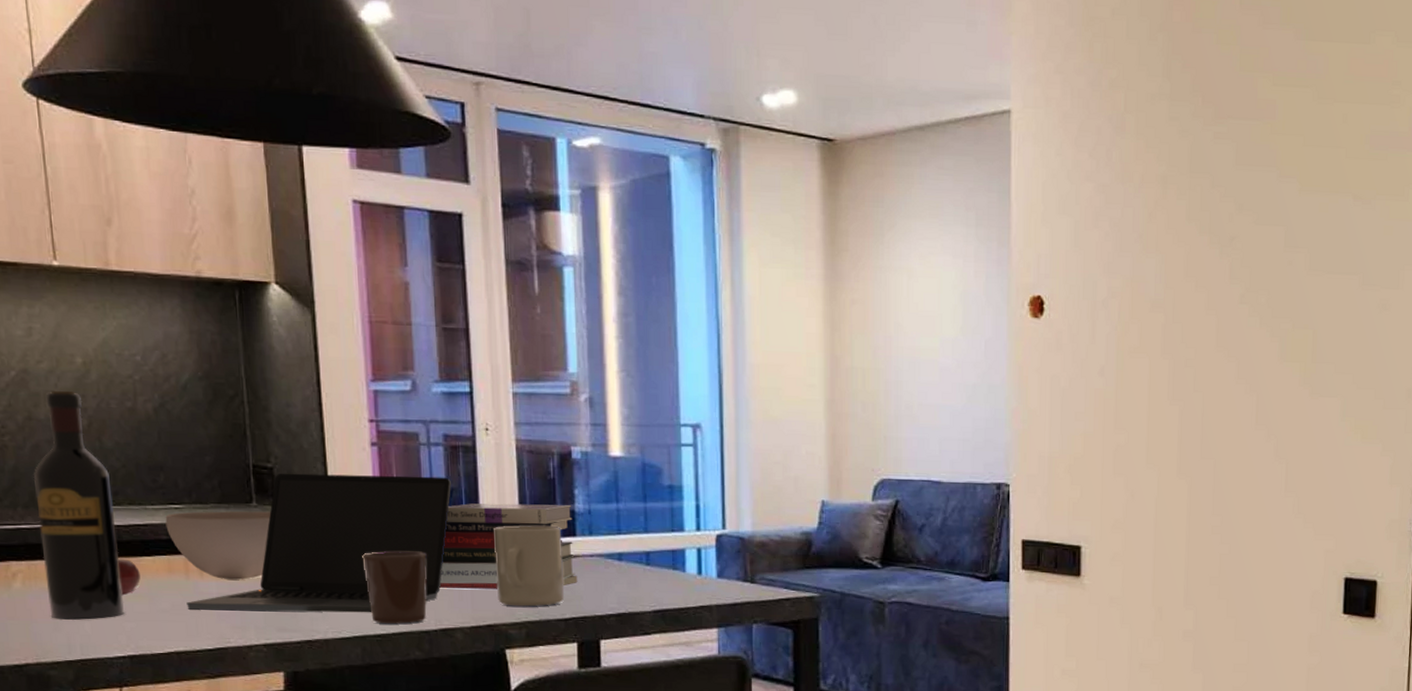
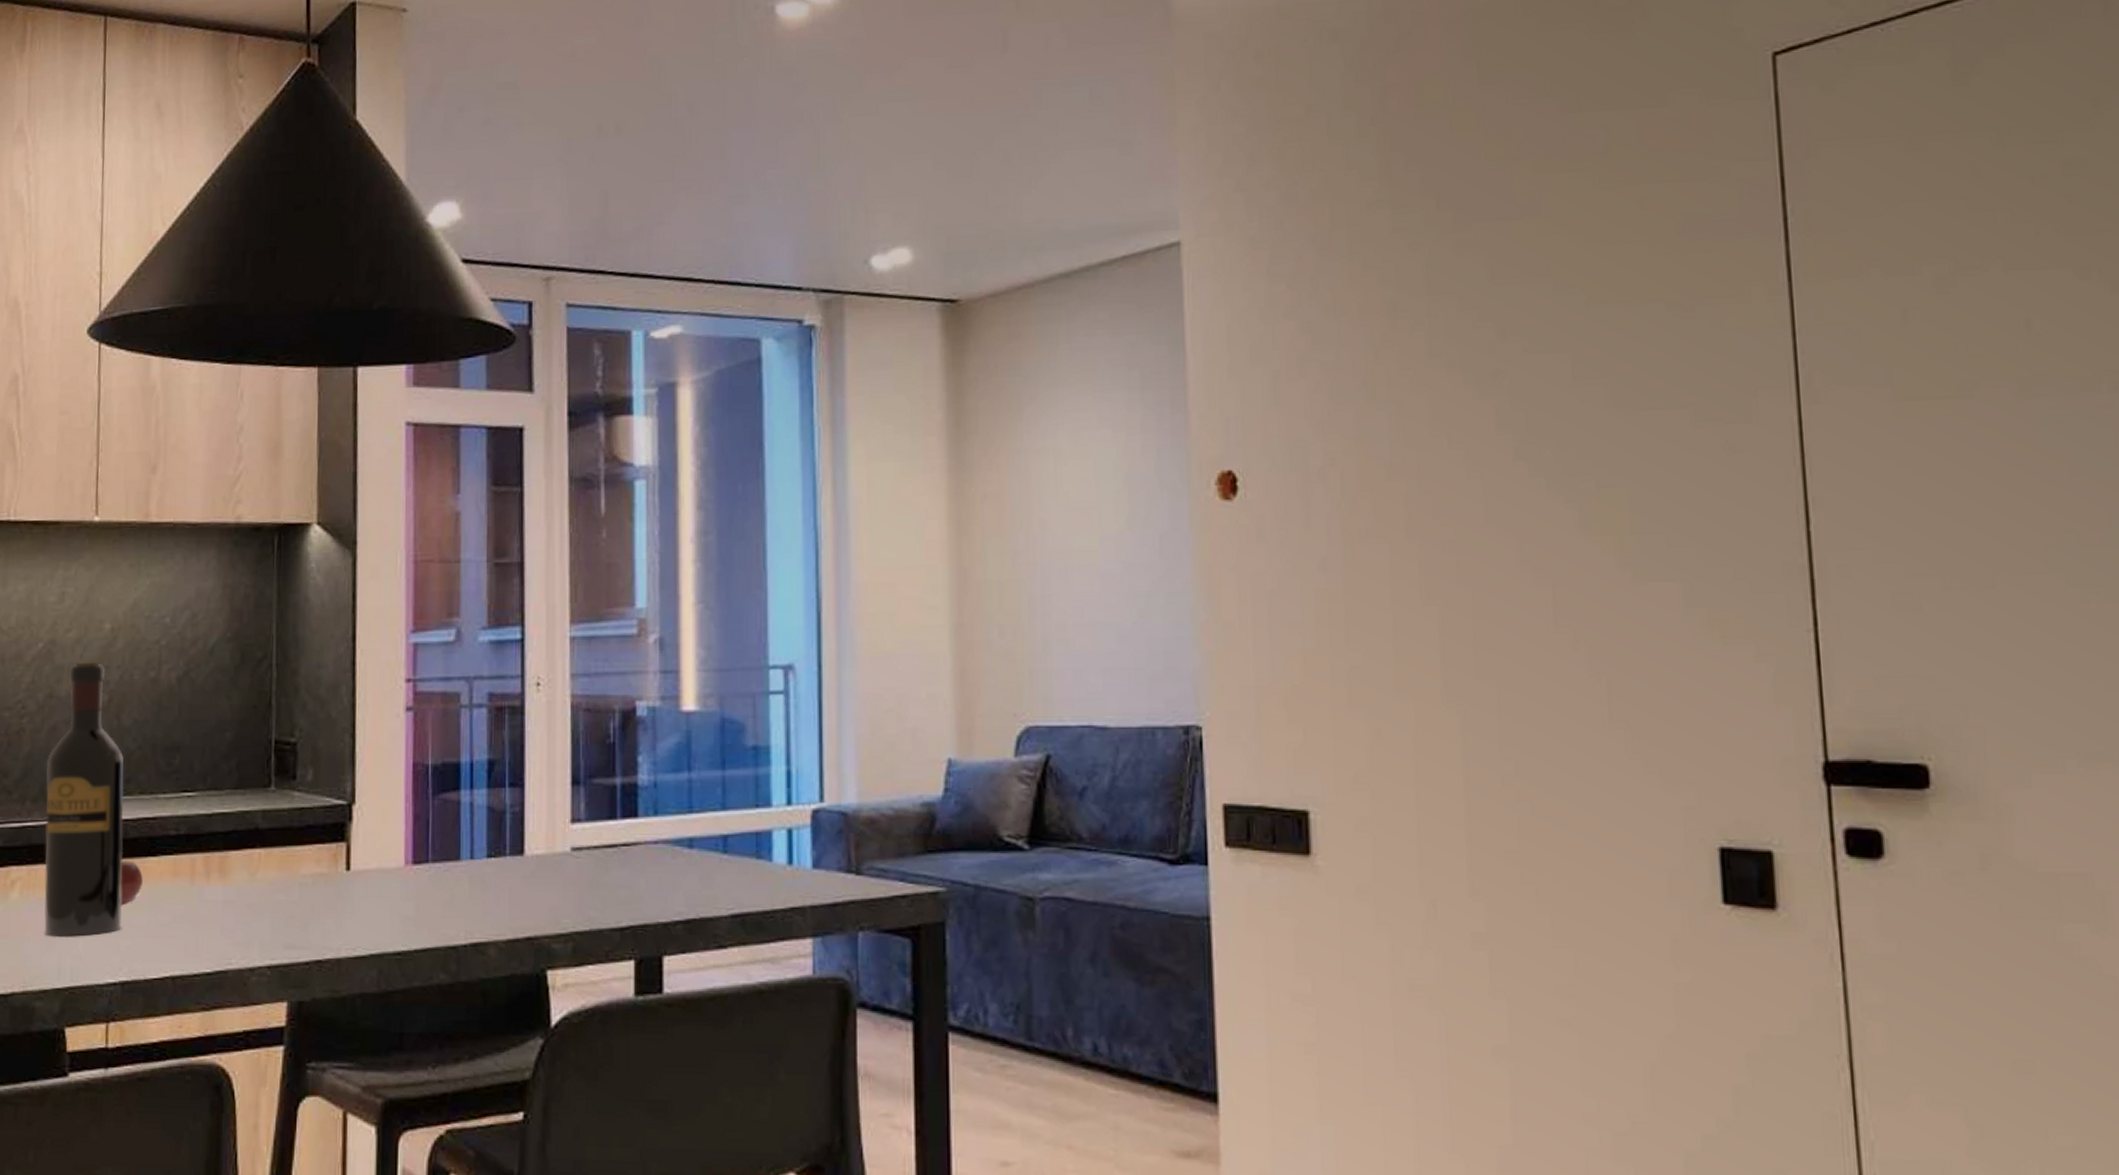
bowl: present [165,511,272,581] -> none [176,797,290,885]
laptop: present [186,473,451,613] -> none [188,746,494,924]
mug: present [362,550,427,624] -> none [386,842,460,937]
books: present [439,503,578,589] -> none [473,777,638,890]
cup: present [494,525,565,607] -> none [539,804,622,912]

